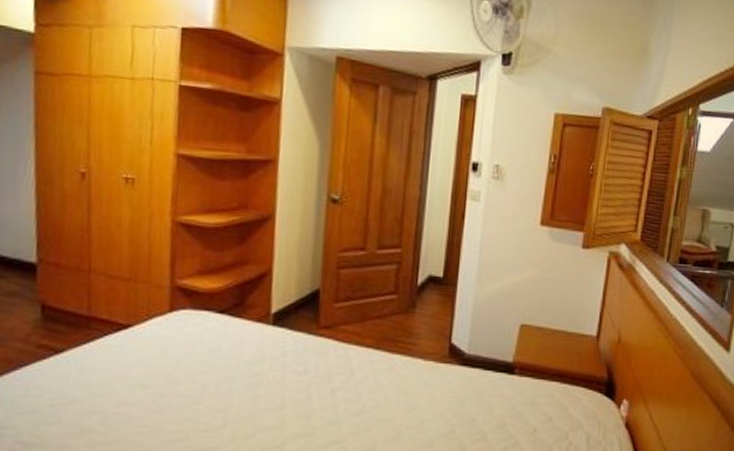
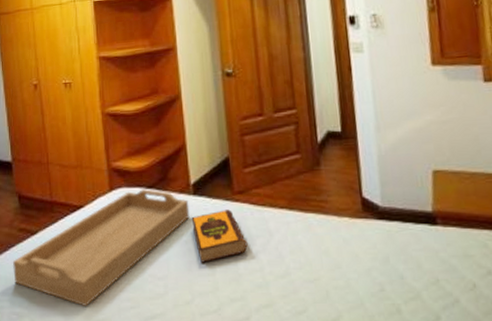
serving tray: none [22,312,266,438] -> present [12,188,190,307]
hardback book: none [265,343,326,397] -> present [191,209,248,263]

